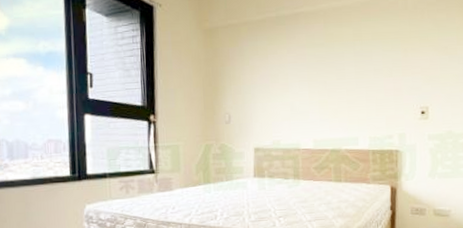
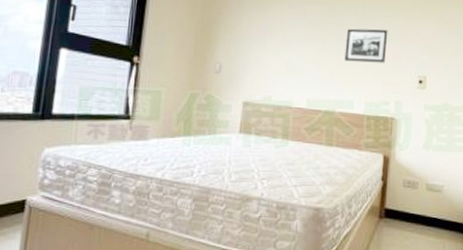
picture frame: none [346,63,388,100] -> present [345,28,388,63]

